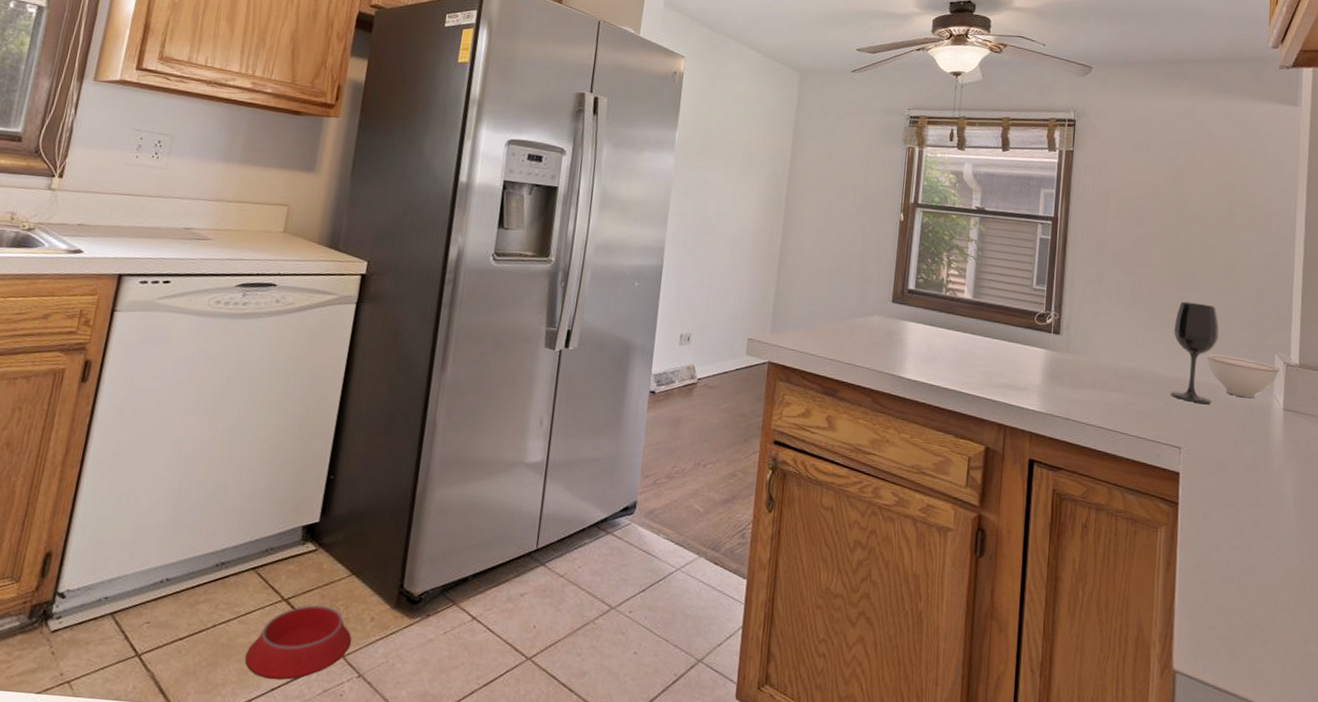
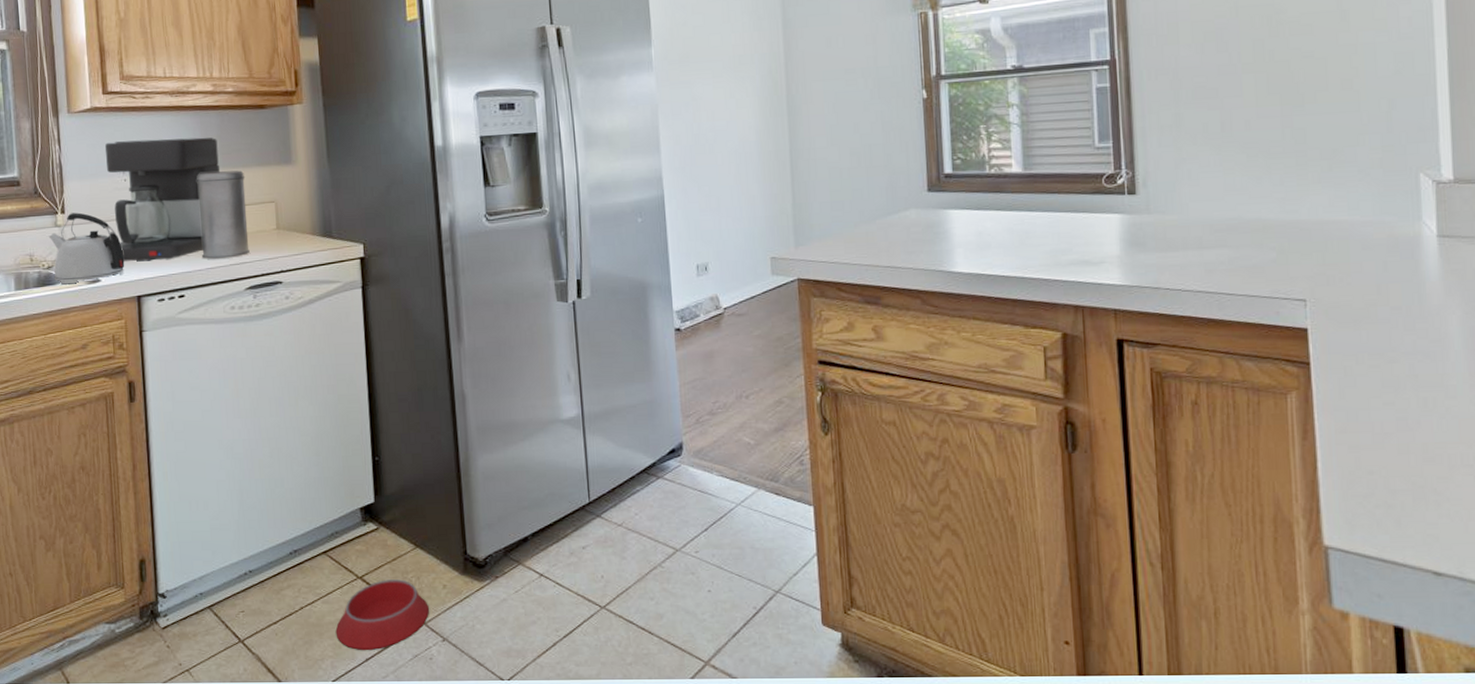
kettle: none [31,179,116,251] -> present [48,212,125,285]
coffee maker: none [113,117,244,244] -> present [104,137,221,261]
canister: none [198,164,264,253] -> present [196,170,250,259]
wine glass: present [1170,301,1219,404] -> none [1280,128,1342,246]
bowl: present [1206,353,1281,399] -> none [1328,183,1429,231]

